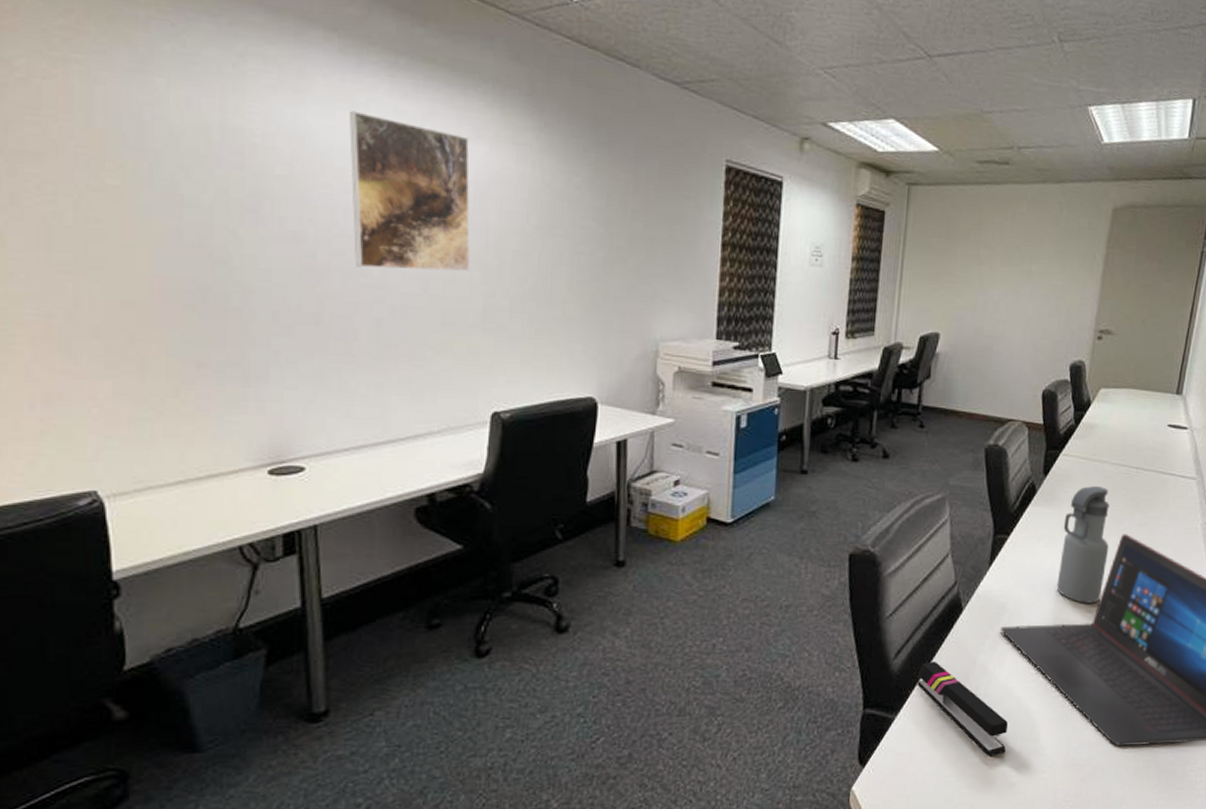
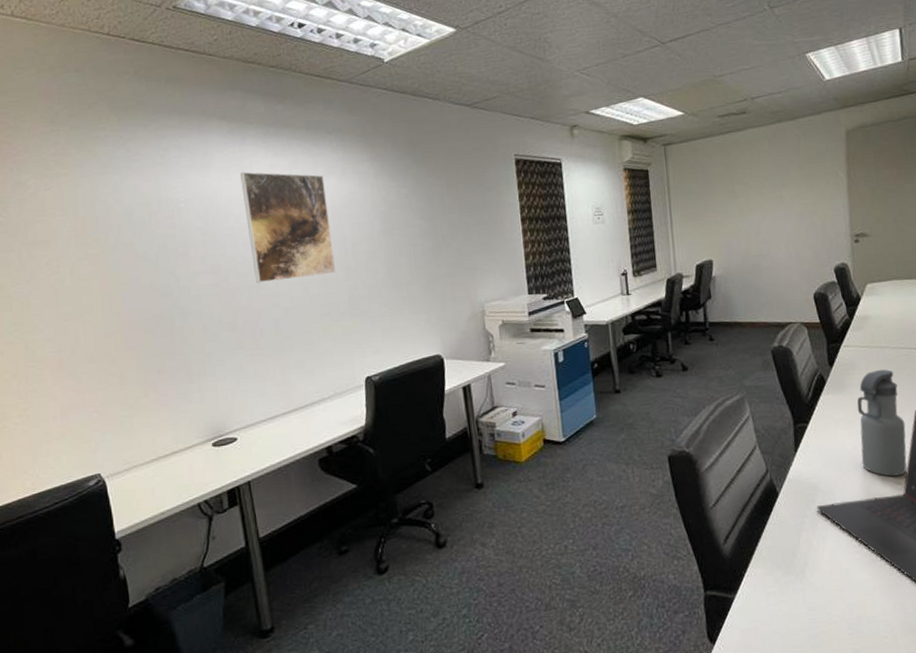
stapler: present [917,661,1008,756] -> none [748,542,845,626]

